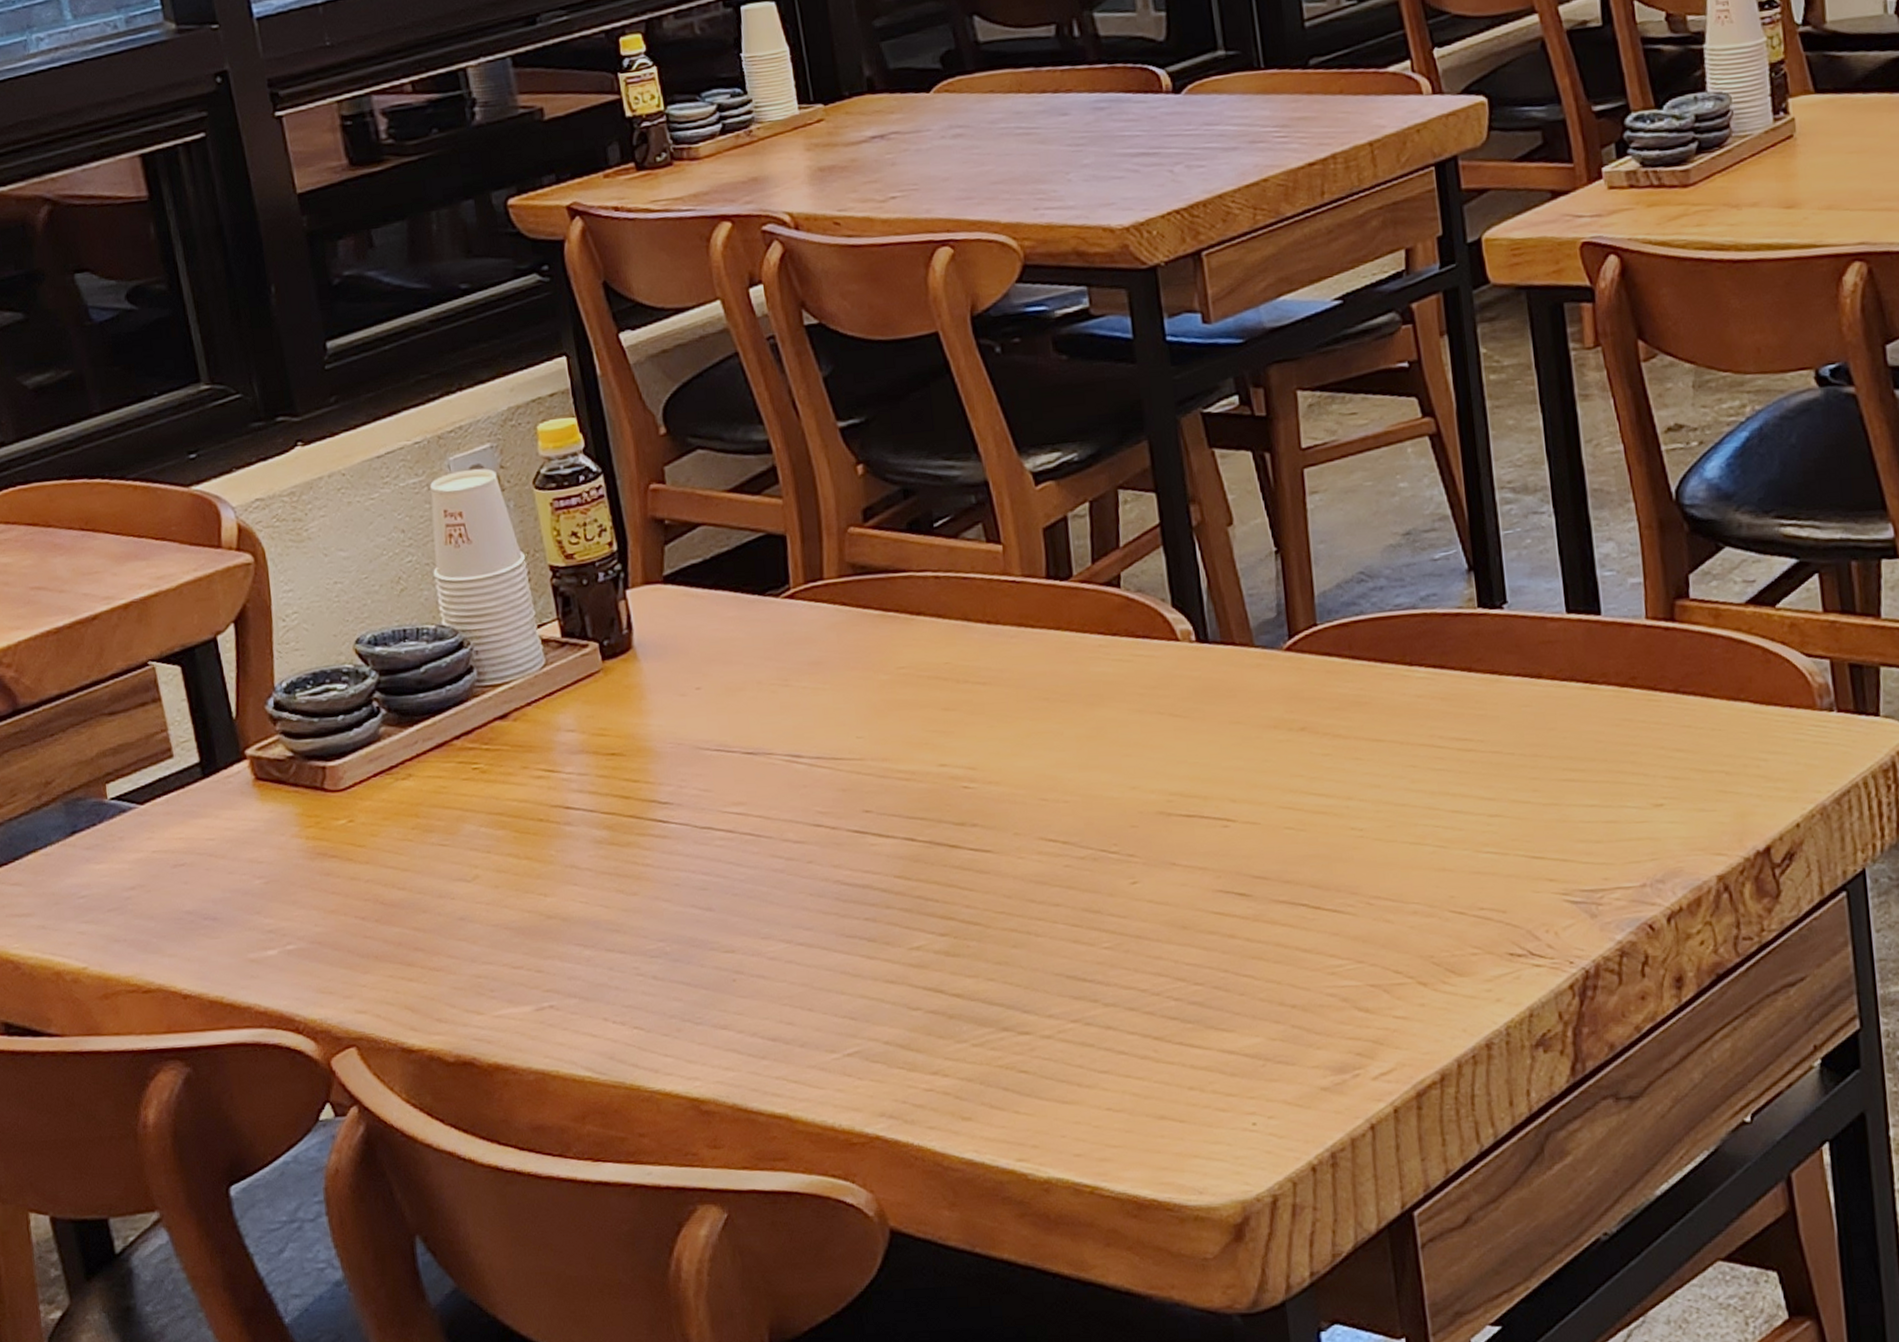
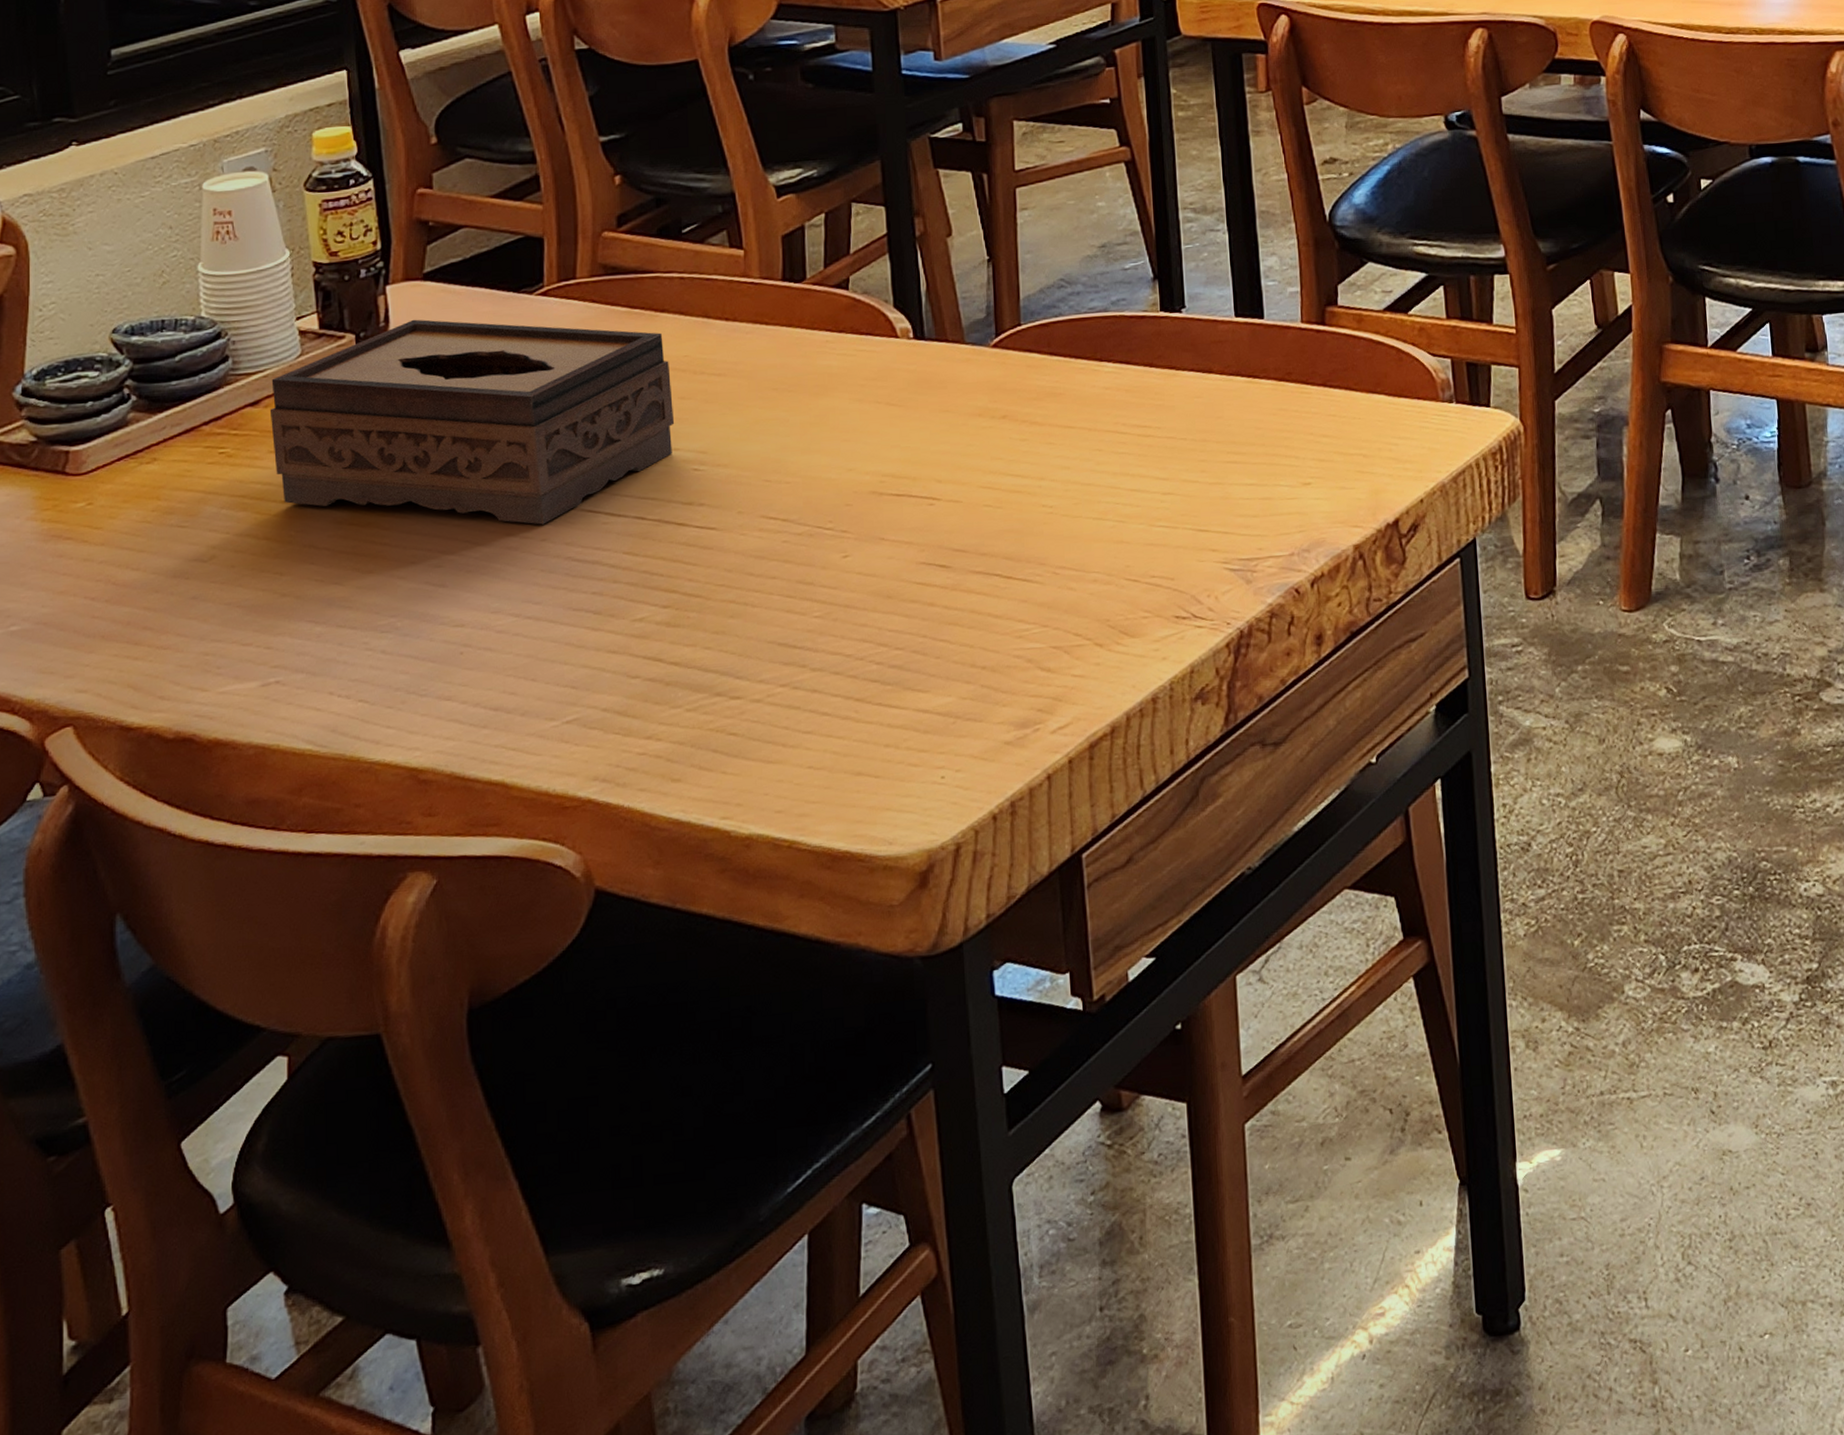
tissue box: none [518,625,940,846] -> present [269,319,675,525]

